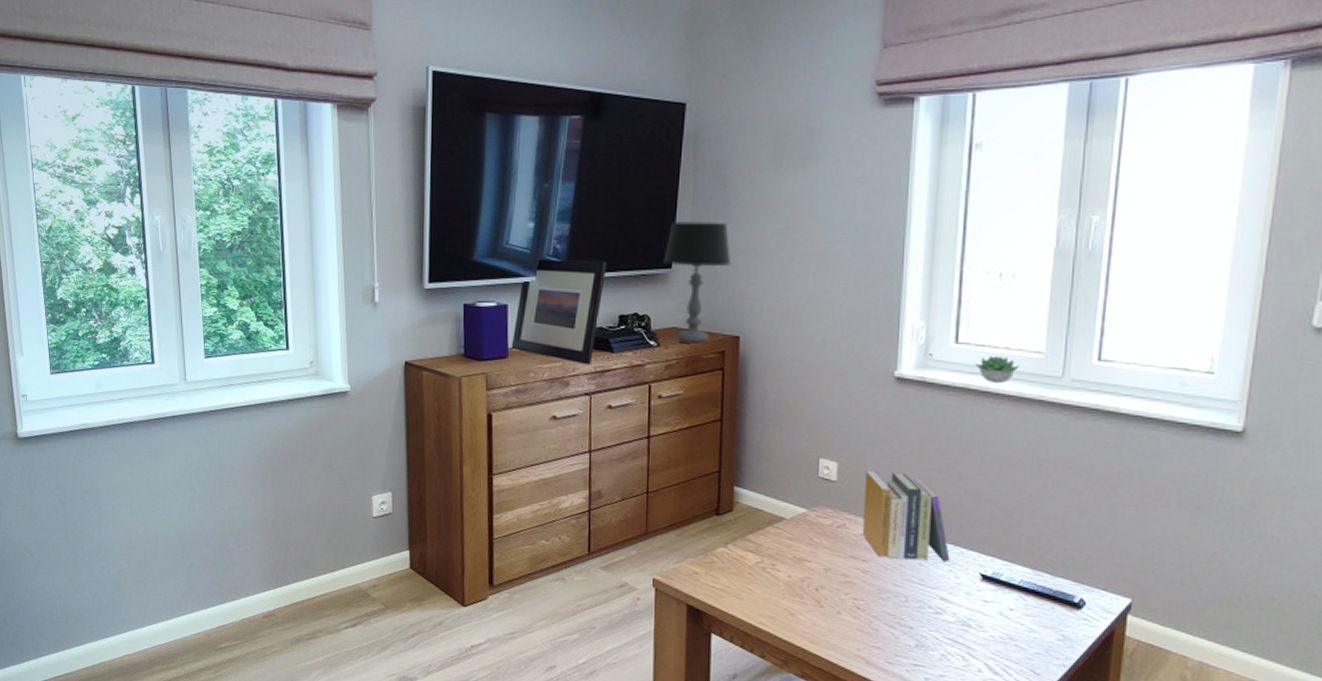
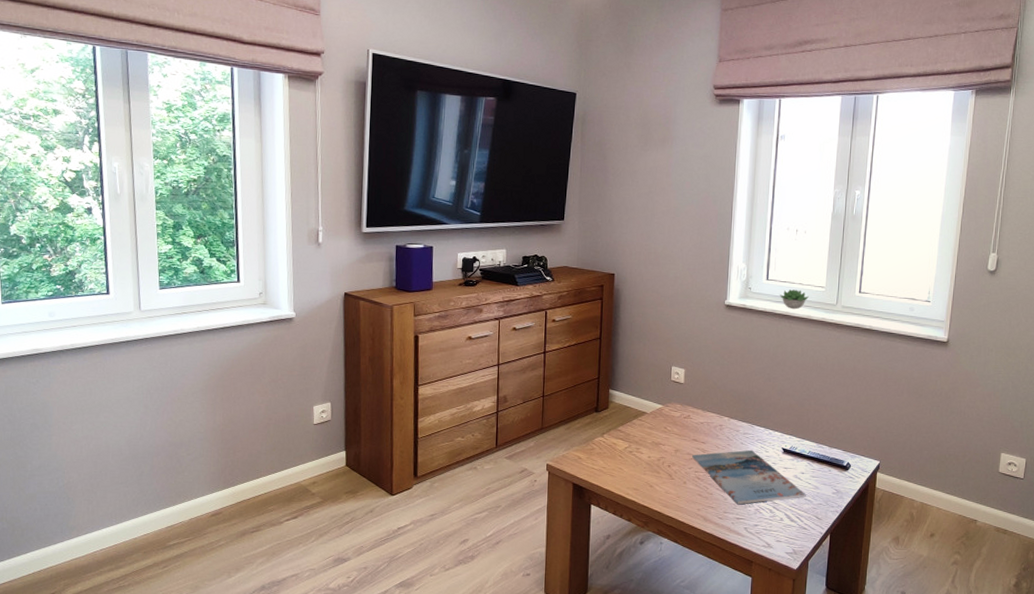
picture frame: present [511,259,607,365] -> none [435,211,514,296]
table lamp: present [663,221,732,344] -> none [558,184,609,279]
magazine: none [849,573,1017,647] -> present [692,450,806,505]
books: present [862,471,950,562] -> none [702,375,762,441]

